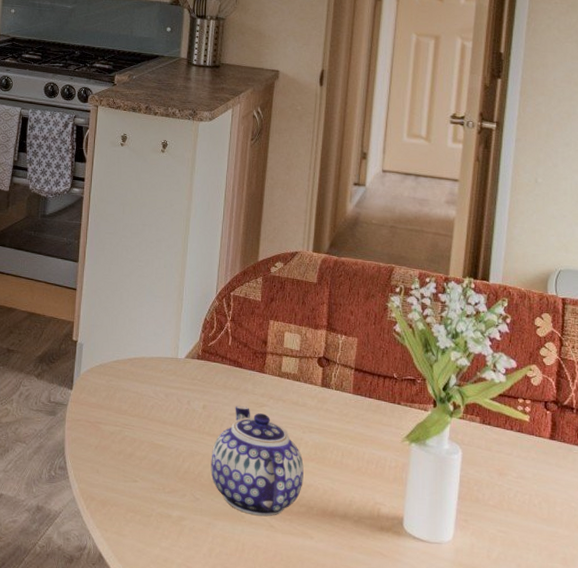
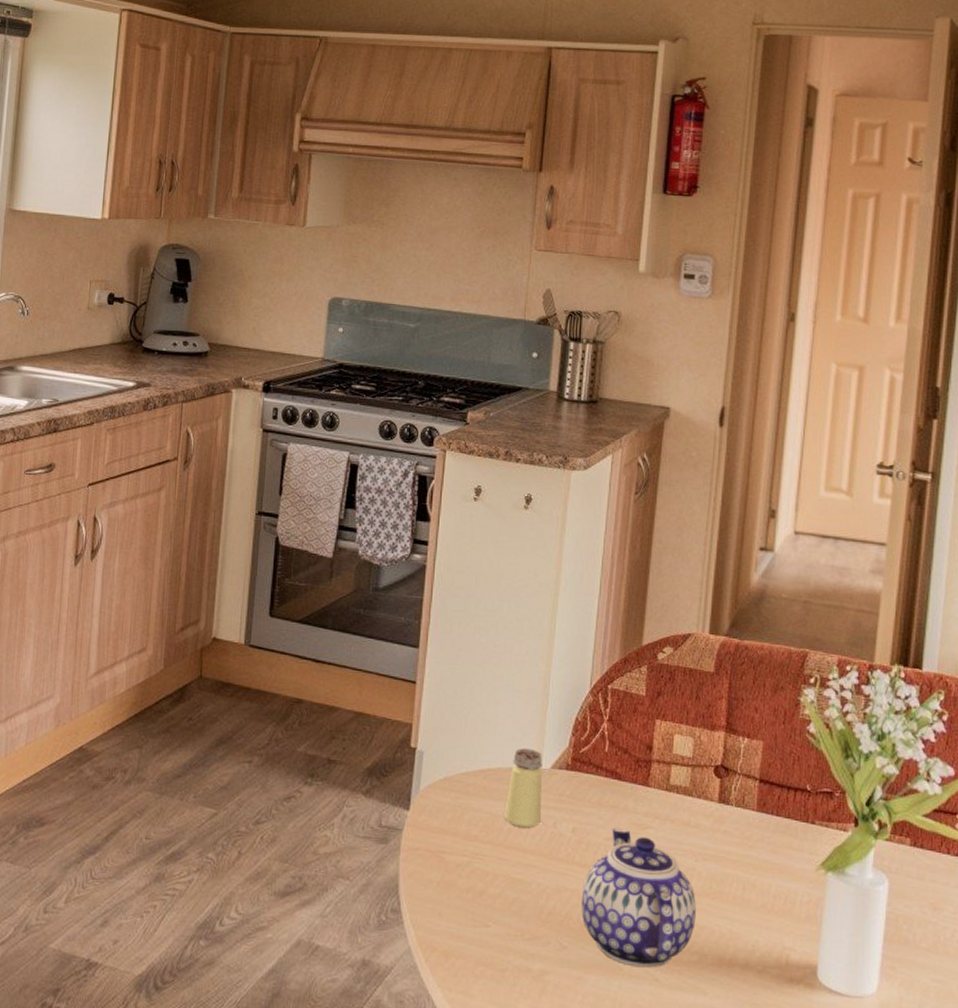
saltshaker: none [148,342,178,405] -> present [504,748,542,828]

